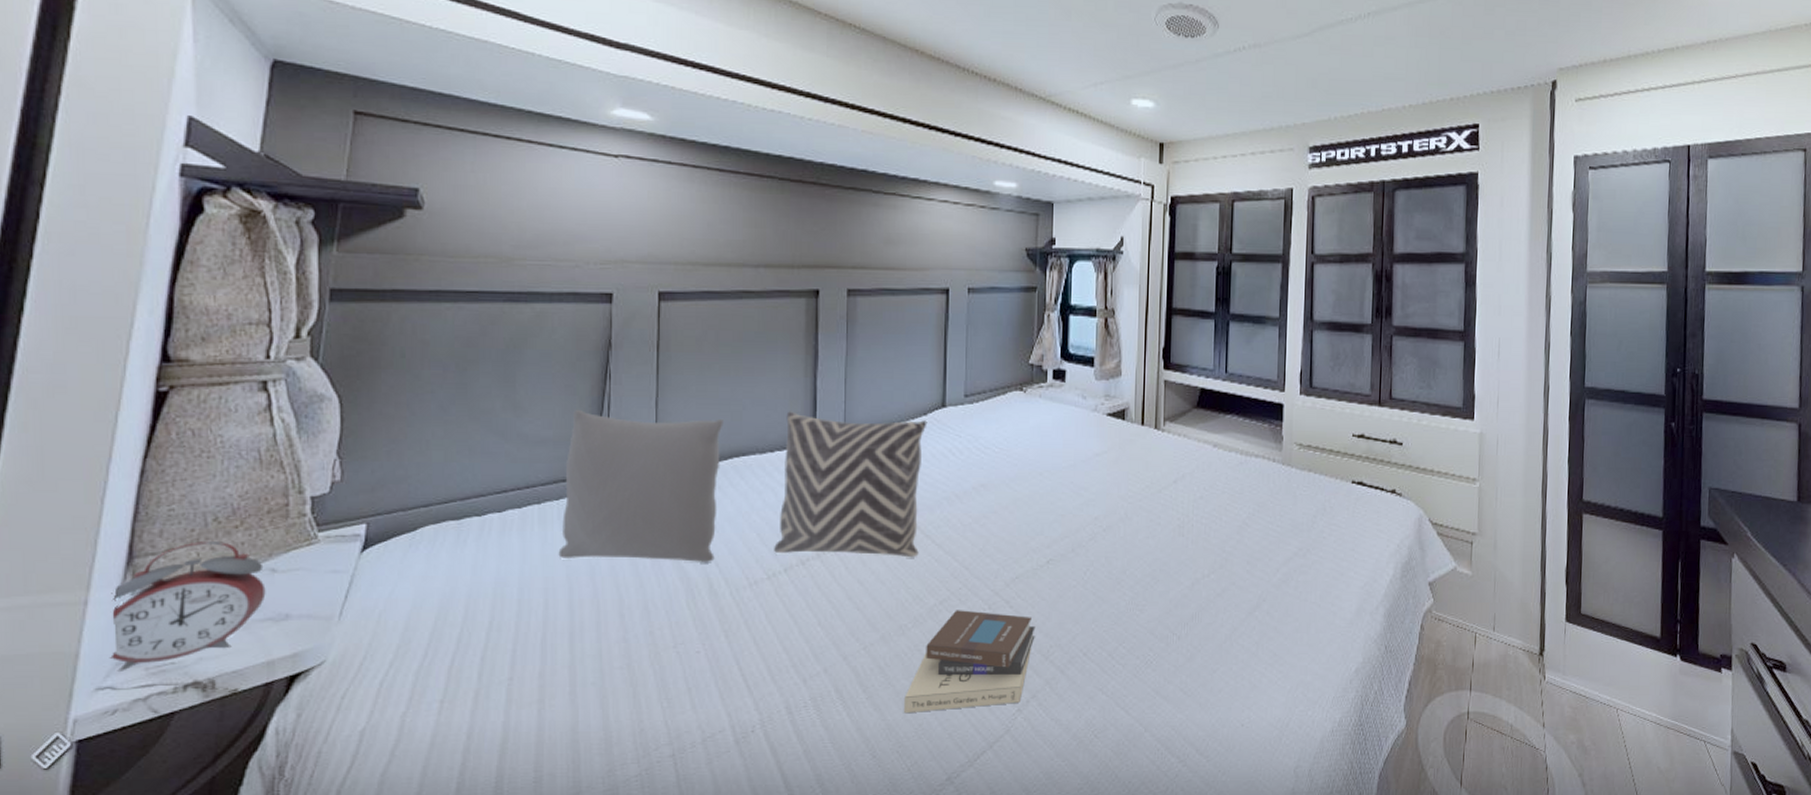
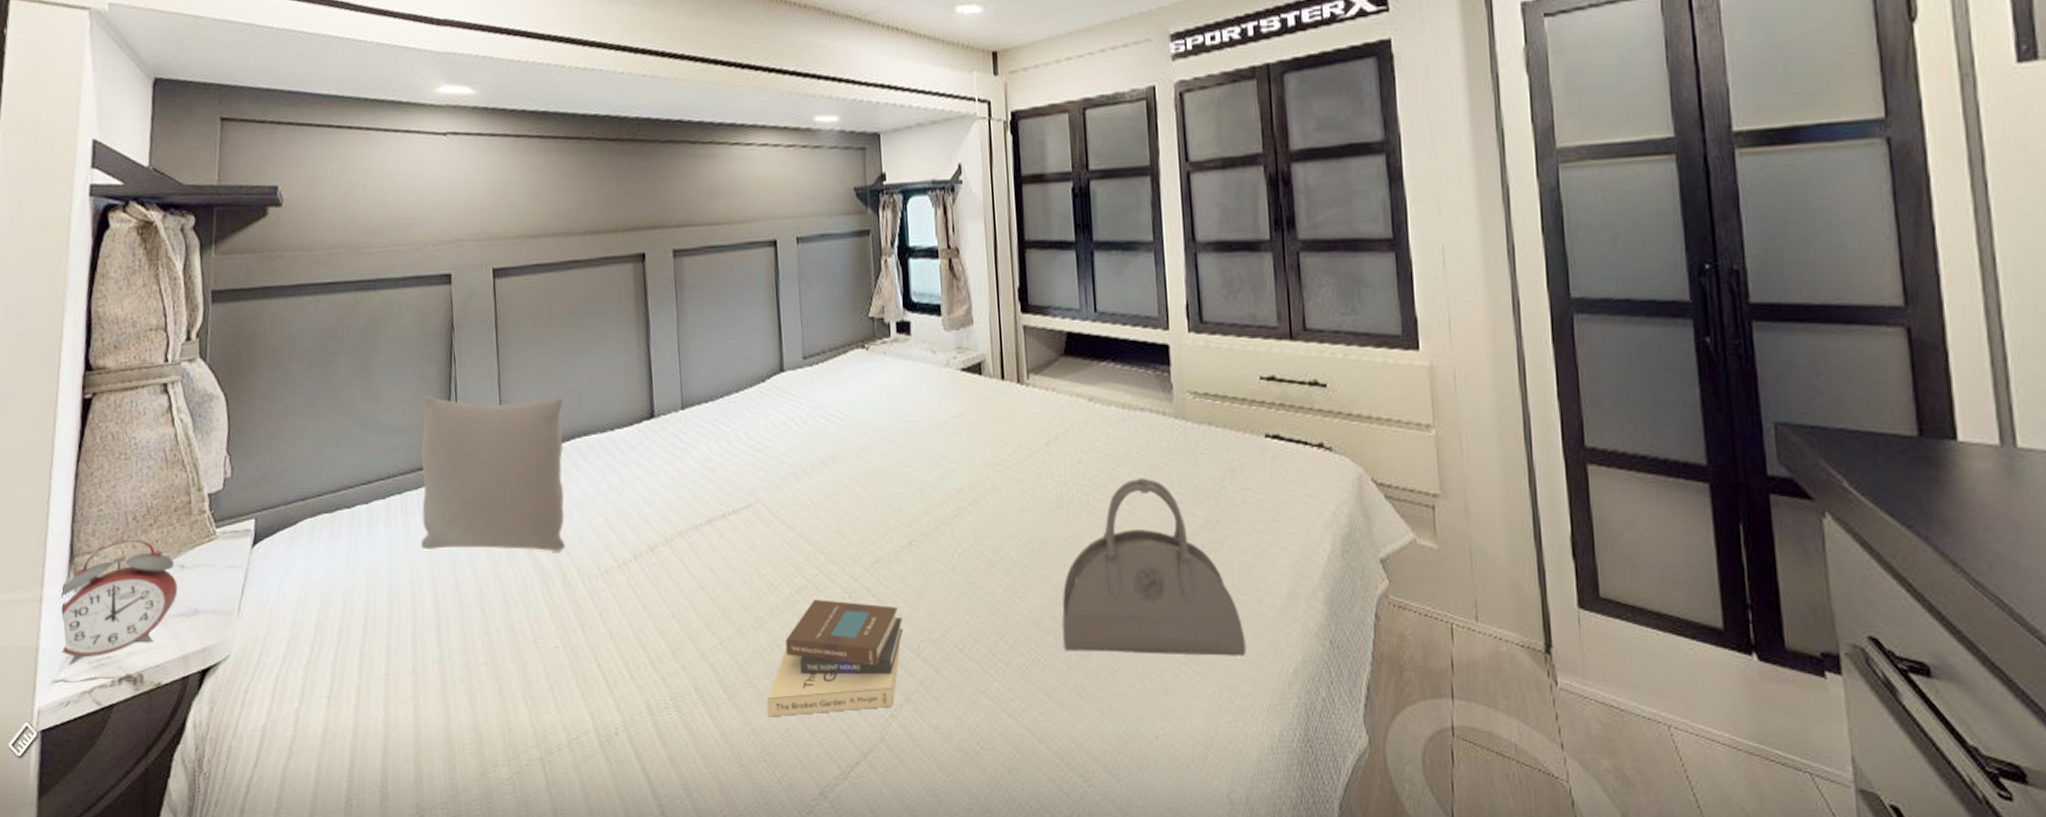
pillow: present [774,411,927,557] -> none [622,385,769,540]
handbag: none [1174,512,1321,658] -> present [1062,477,1246,656]

